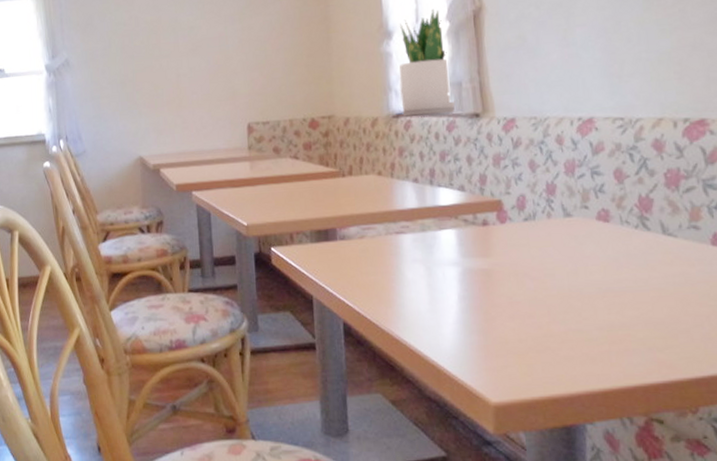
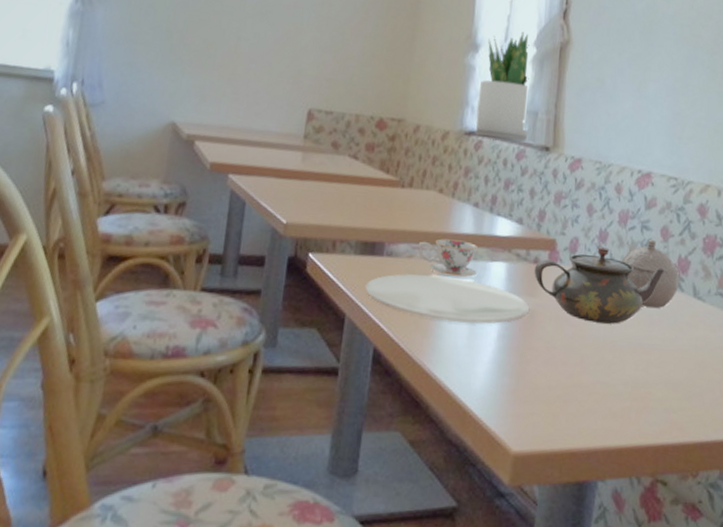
plate: none [325,250,486,291] -> present [365,274,530,324]
teacup: none [367,215,427,249] -> present [418,238,478,277]
teapot: none [484,198,627,274] -> present [534,246,666,324]
sugar bowl: none [574,183,644,251] -> present [621,239,680,308]

